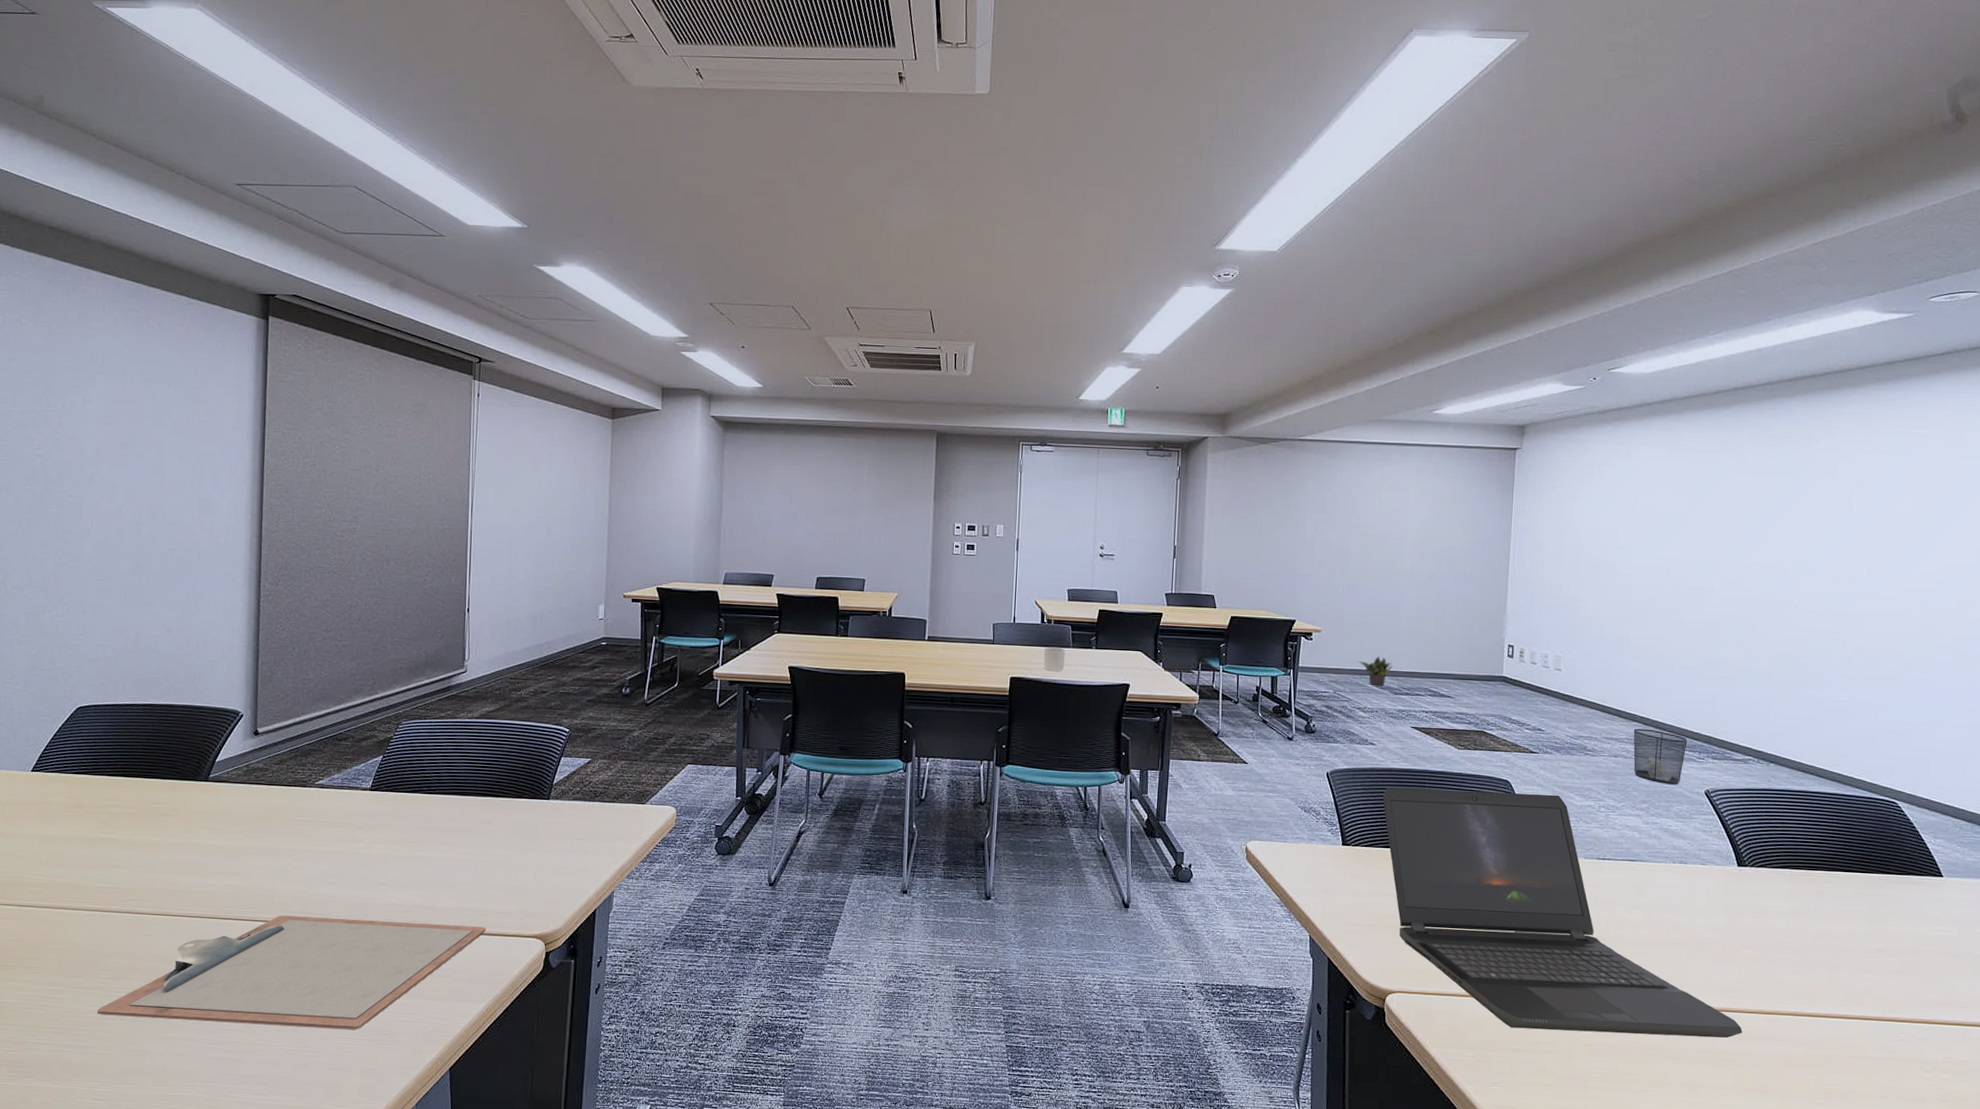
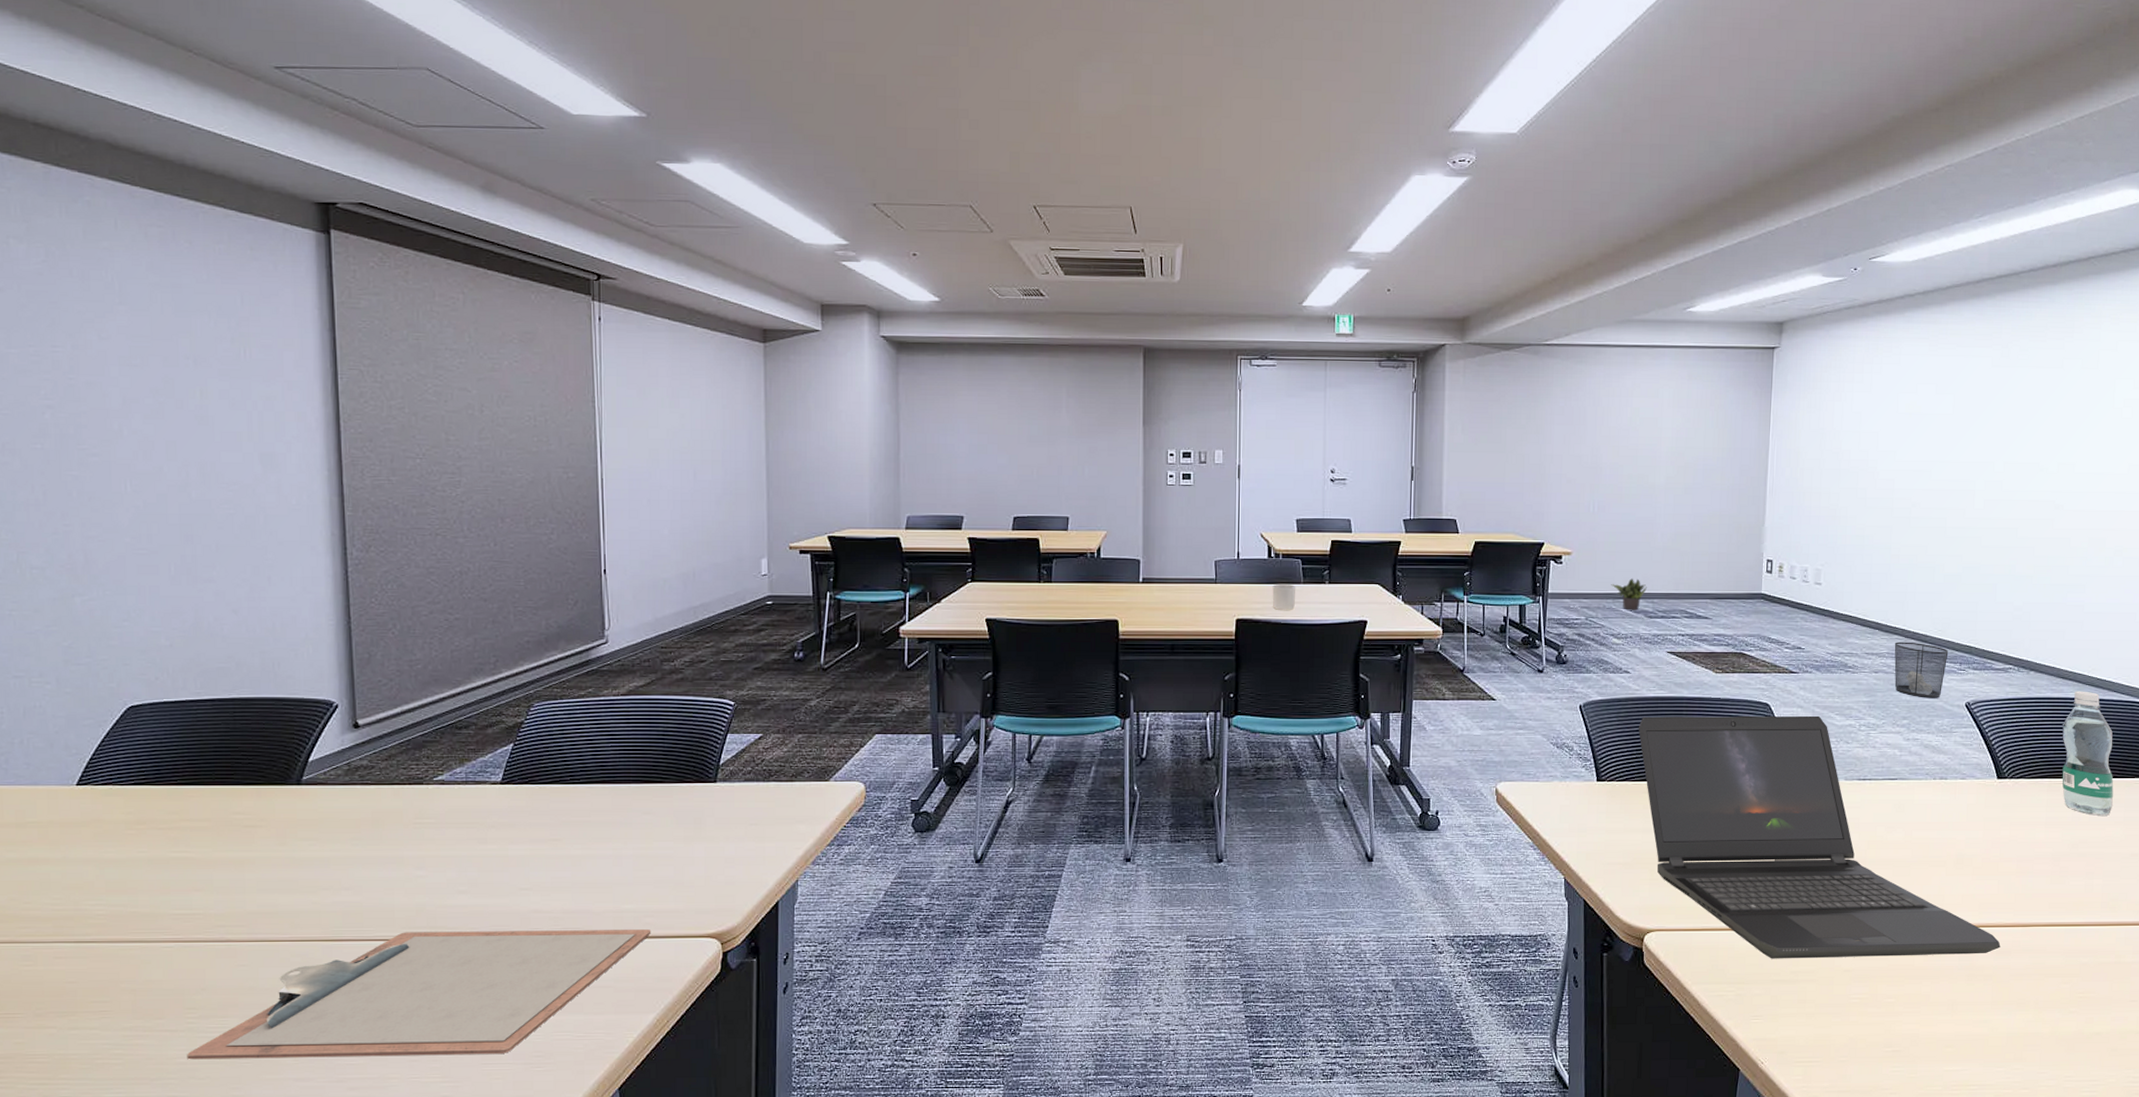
bottle: none [1803,785,1857,909] -> present [2062,691,2114,816]

